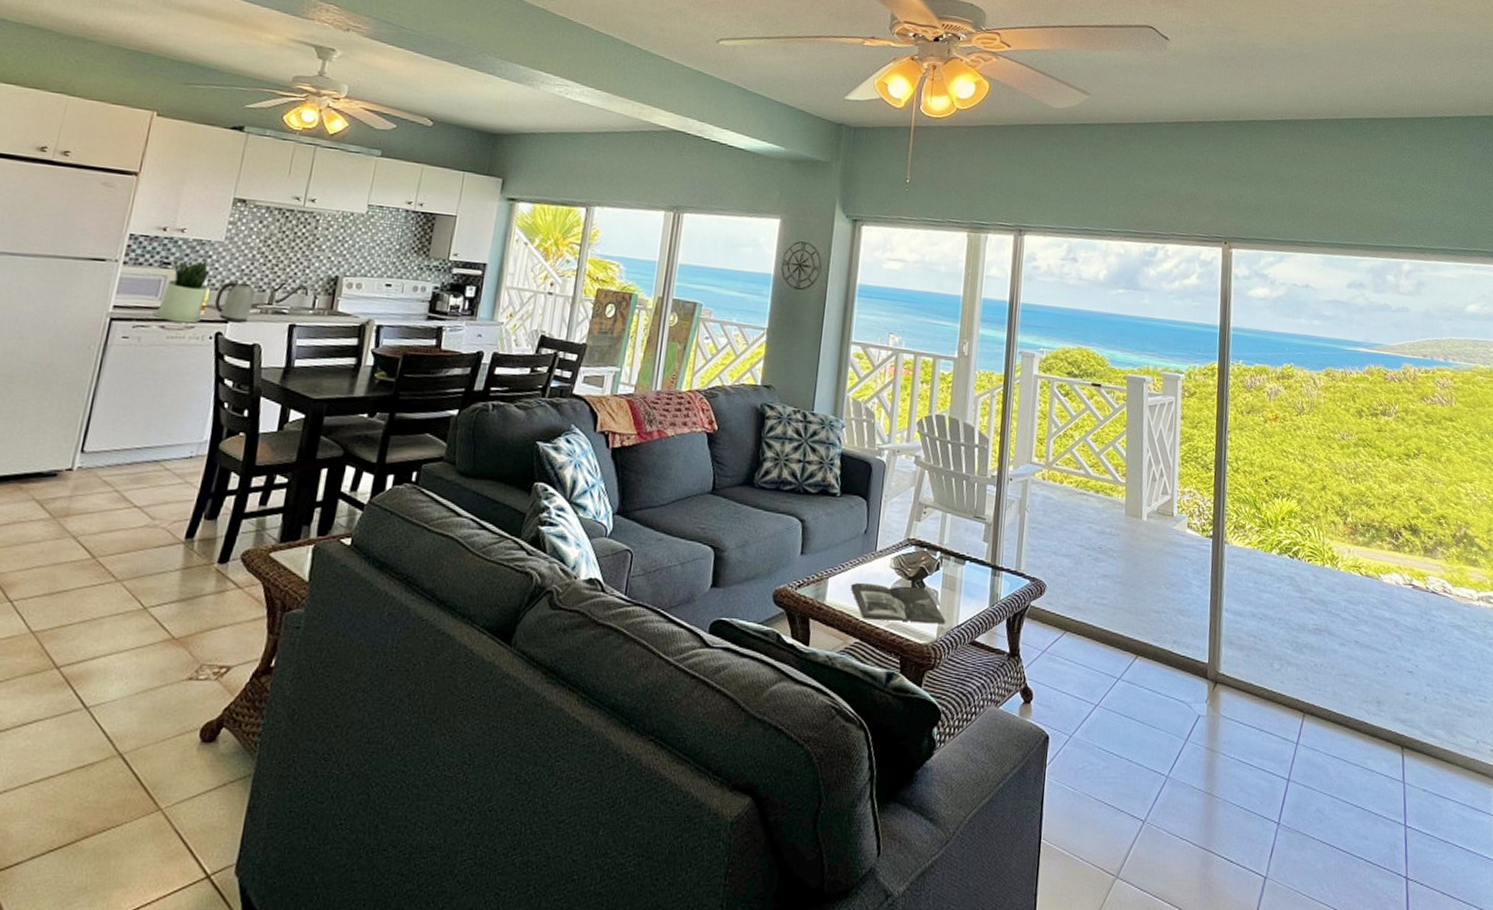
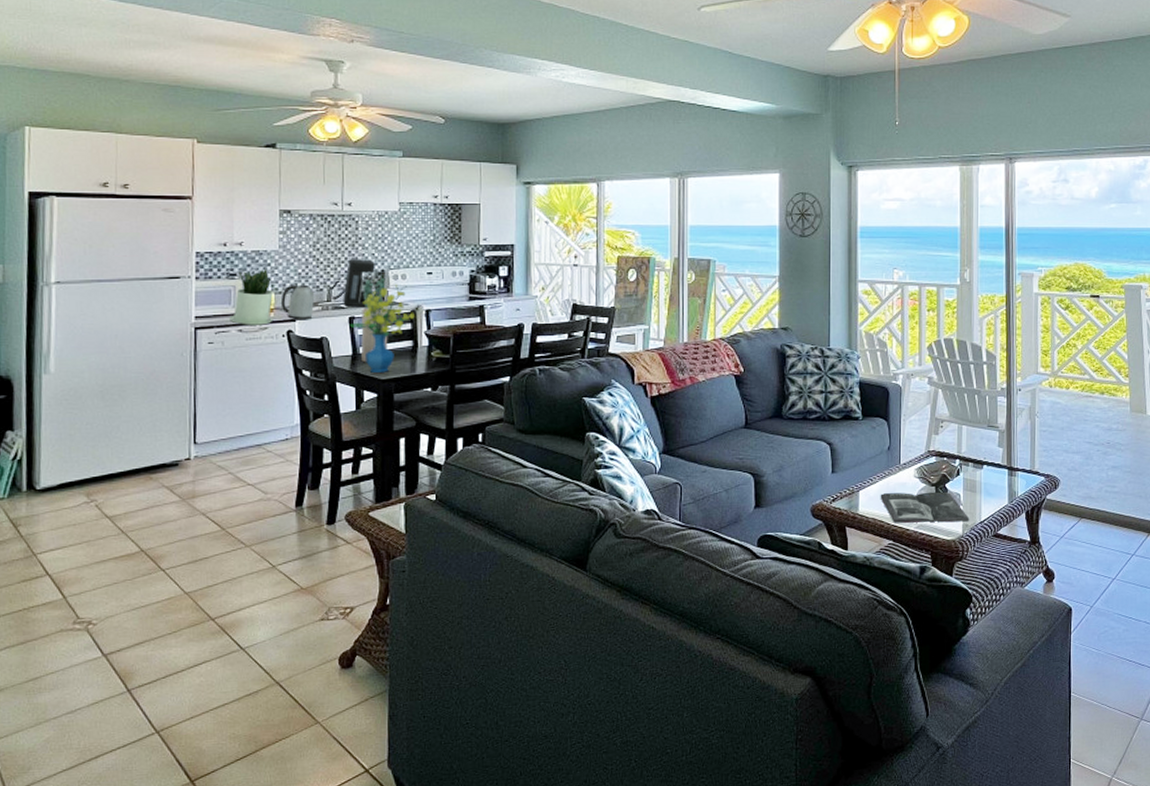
coffee maker: none [285,259,330,315] -> present [343,258,378,307]
bouquet: none [288,292,364,391] -> present [349,283,415,373]
vase: none [294,279,340,378] -> present [361,273,389,363]

